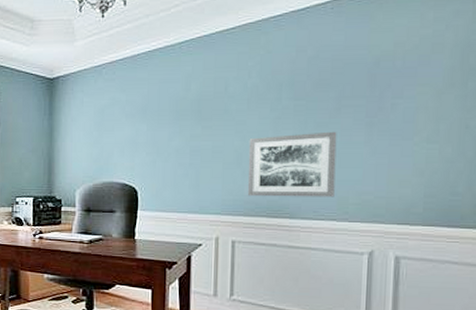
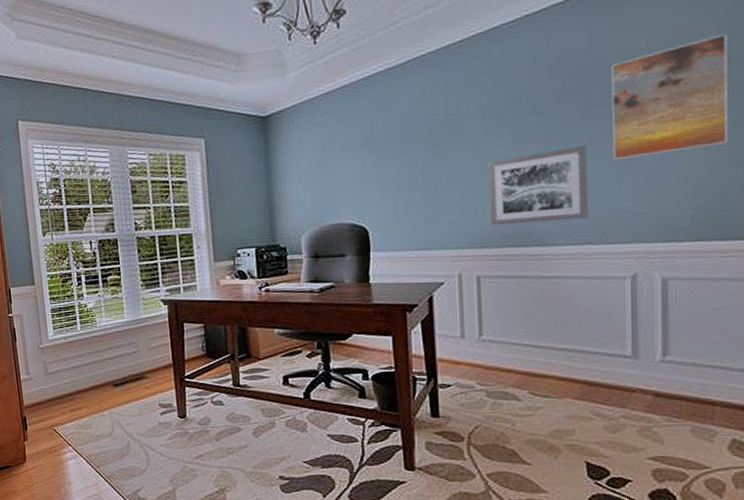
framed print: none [359,45,464,146] -> present [611,33,729,159]

